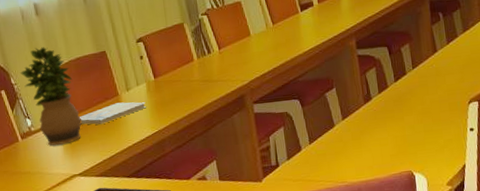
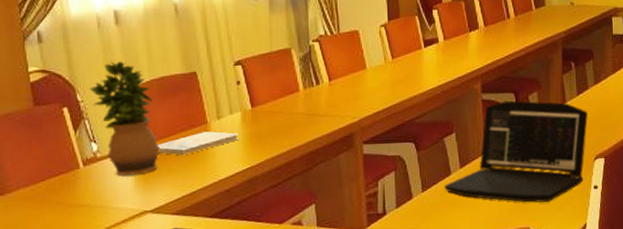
laptop: none [329,52,460,148] -> present [444,100,588,203]

